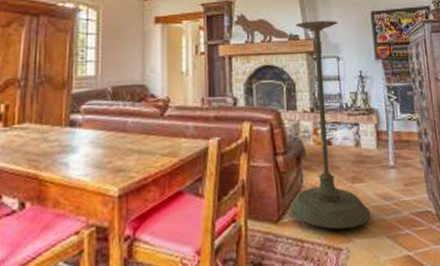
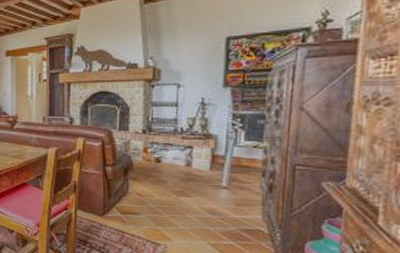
plant stand: present [289,21,371,230] -> none [114,48,193,231]

